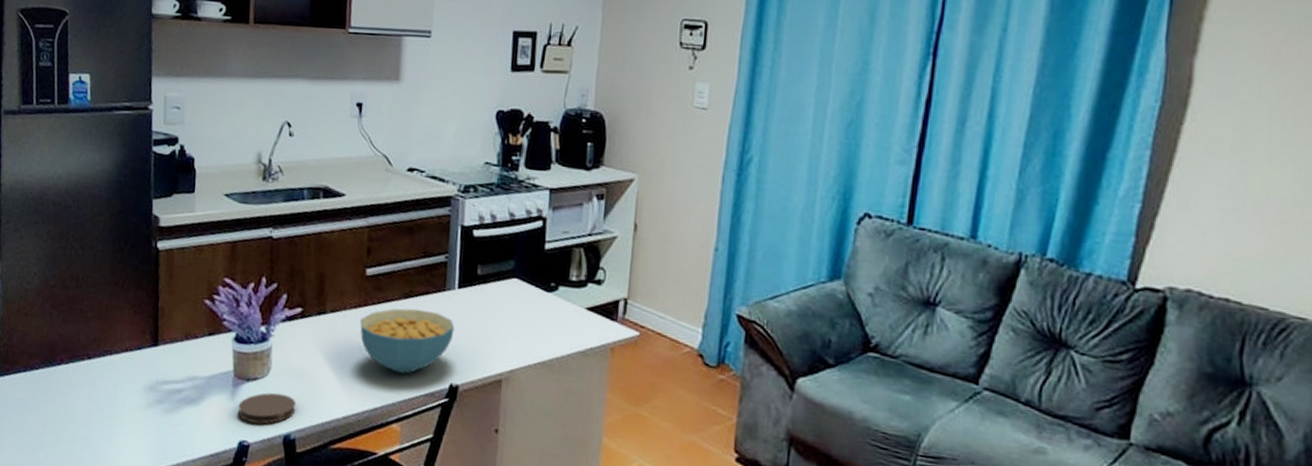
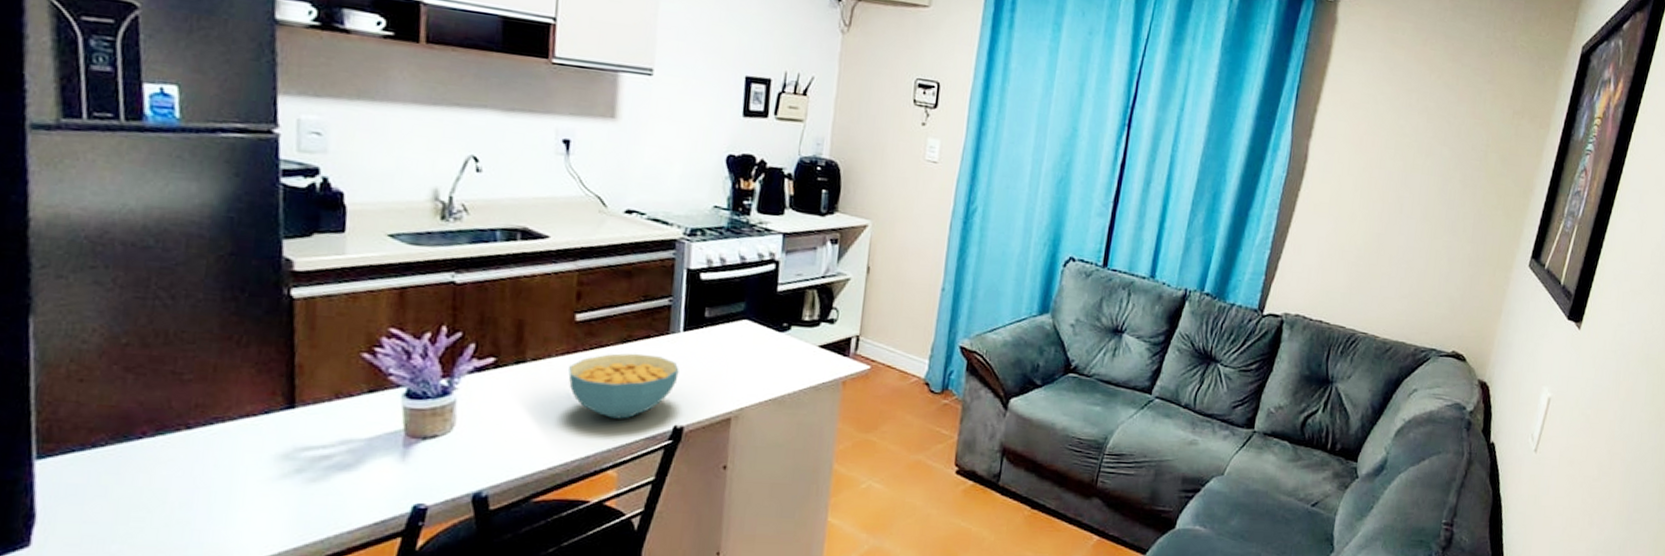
coaster: present [237,392,297,425] -> none [410,449,489,484]

